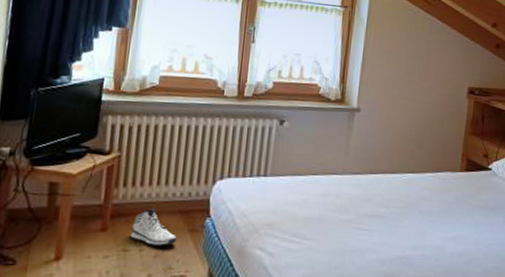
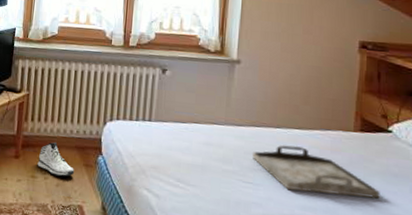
serving tray: none [368,189,480,233] -> present [251,145,380,199]

